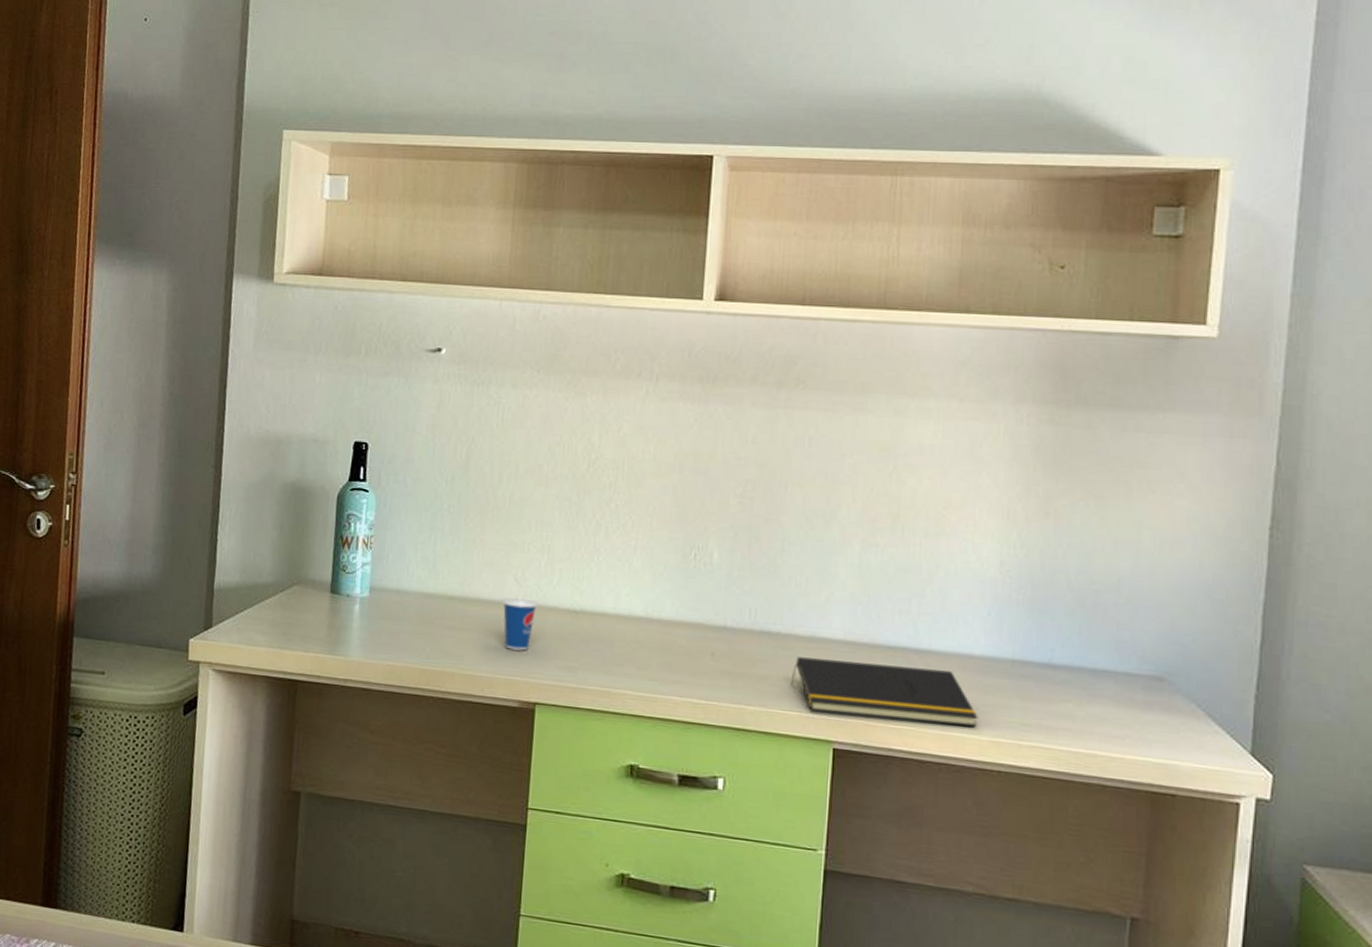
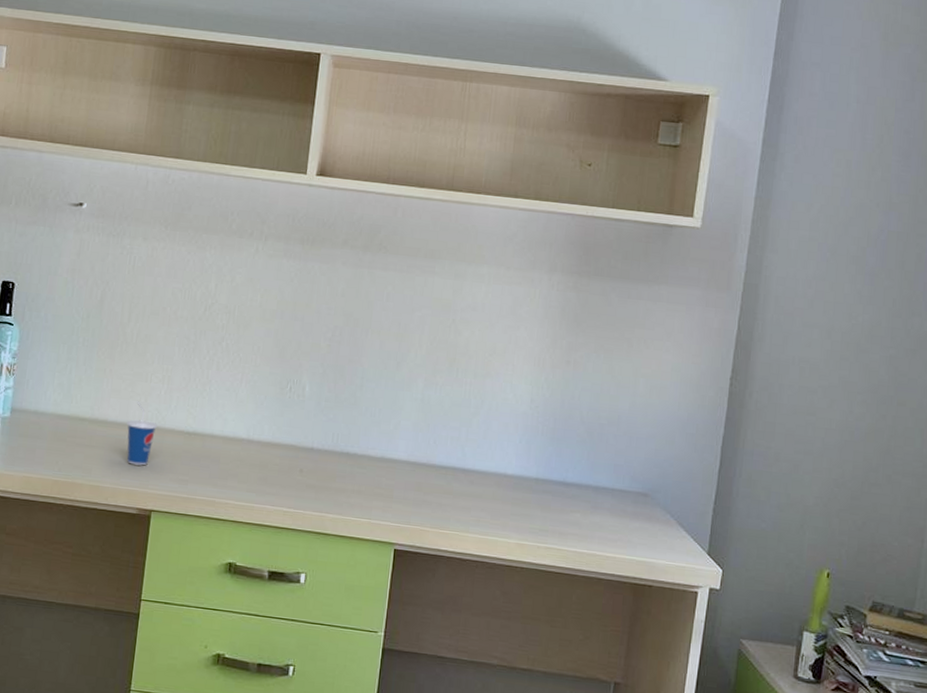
notepad: present [790,657,978,726] -> none [362,474,508,531]

